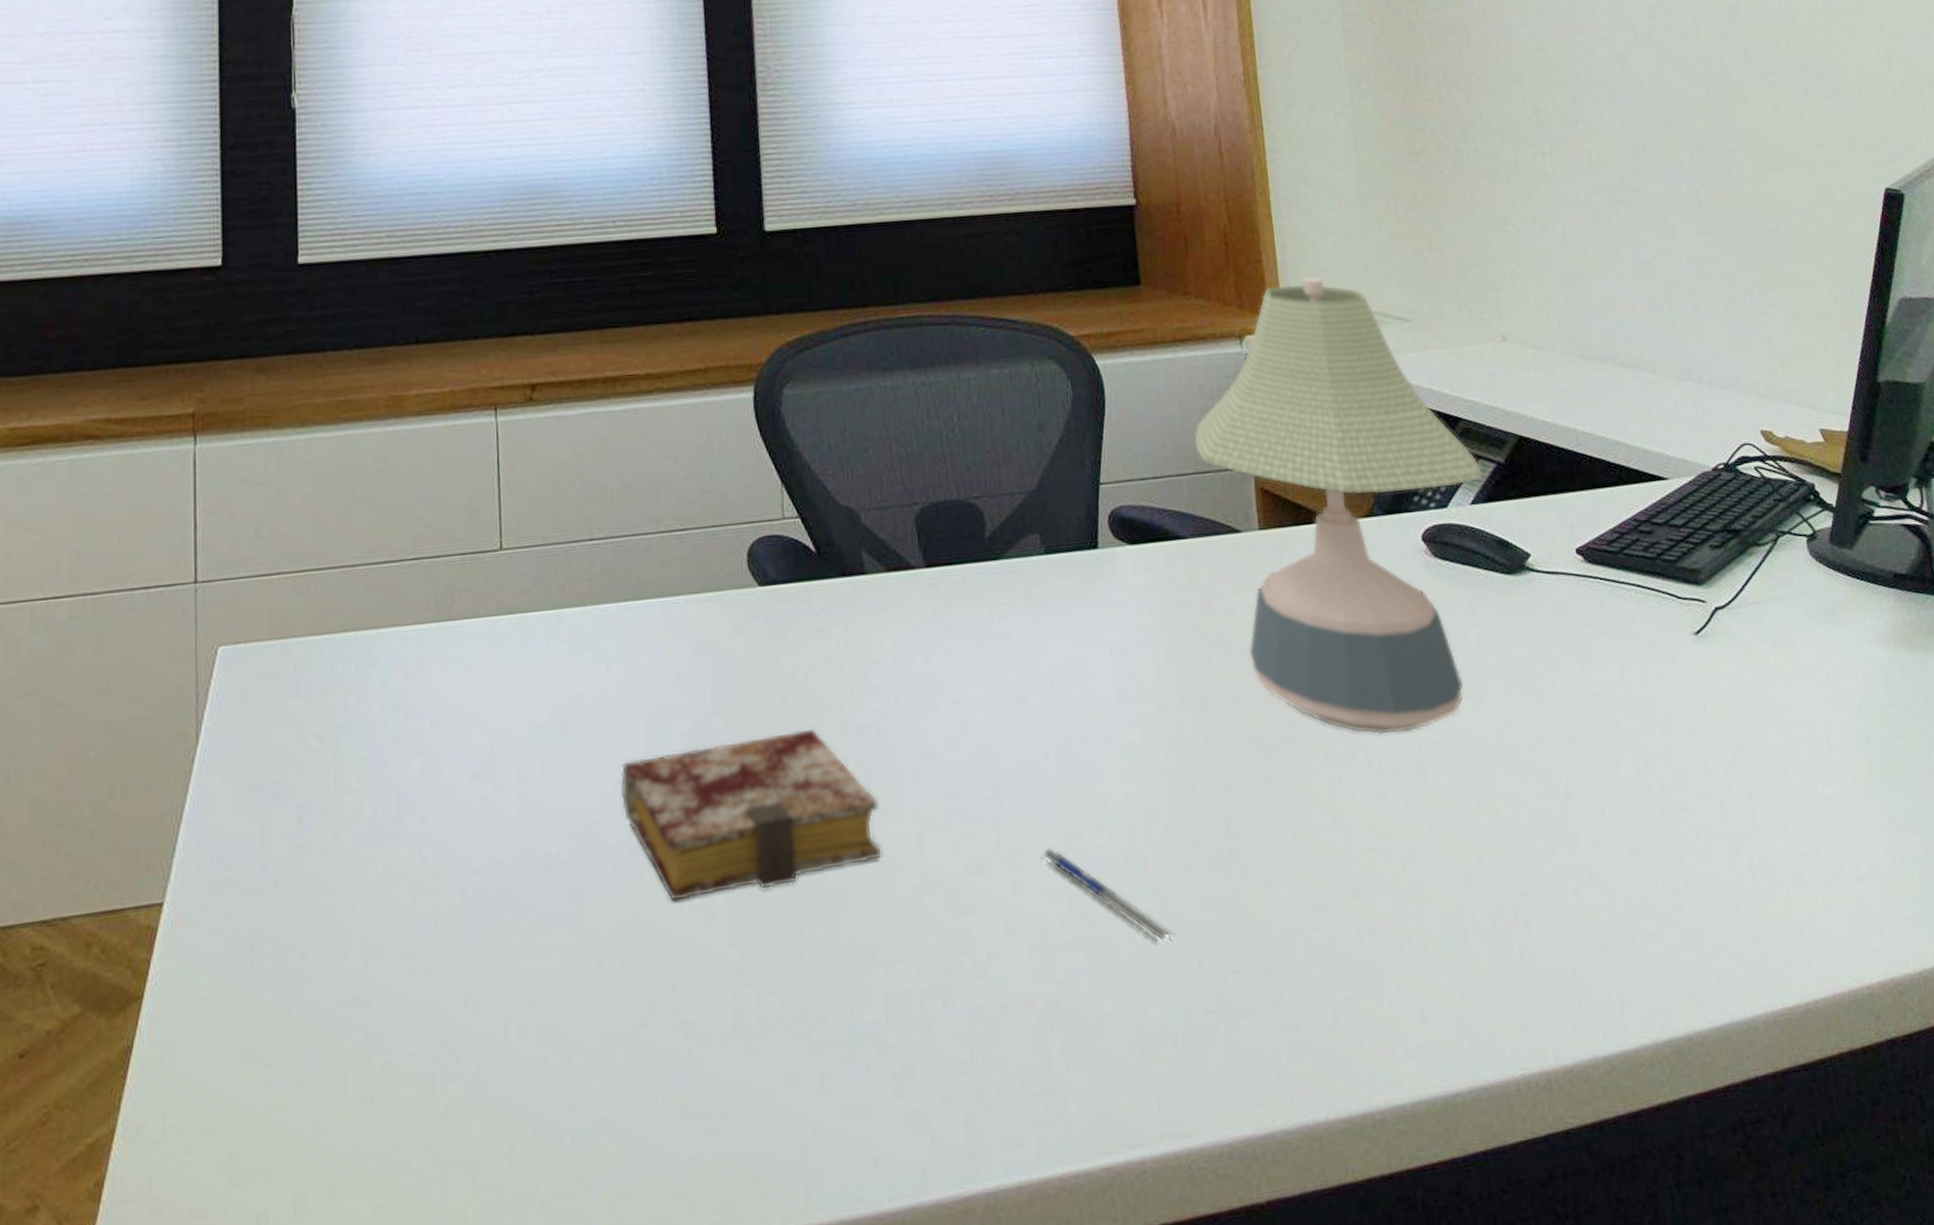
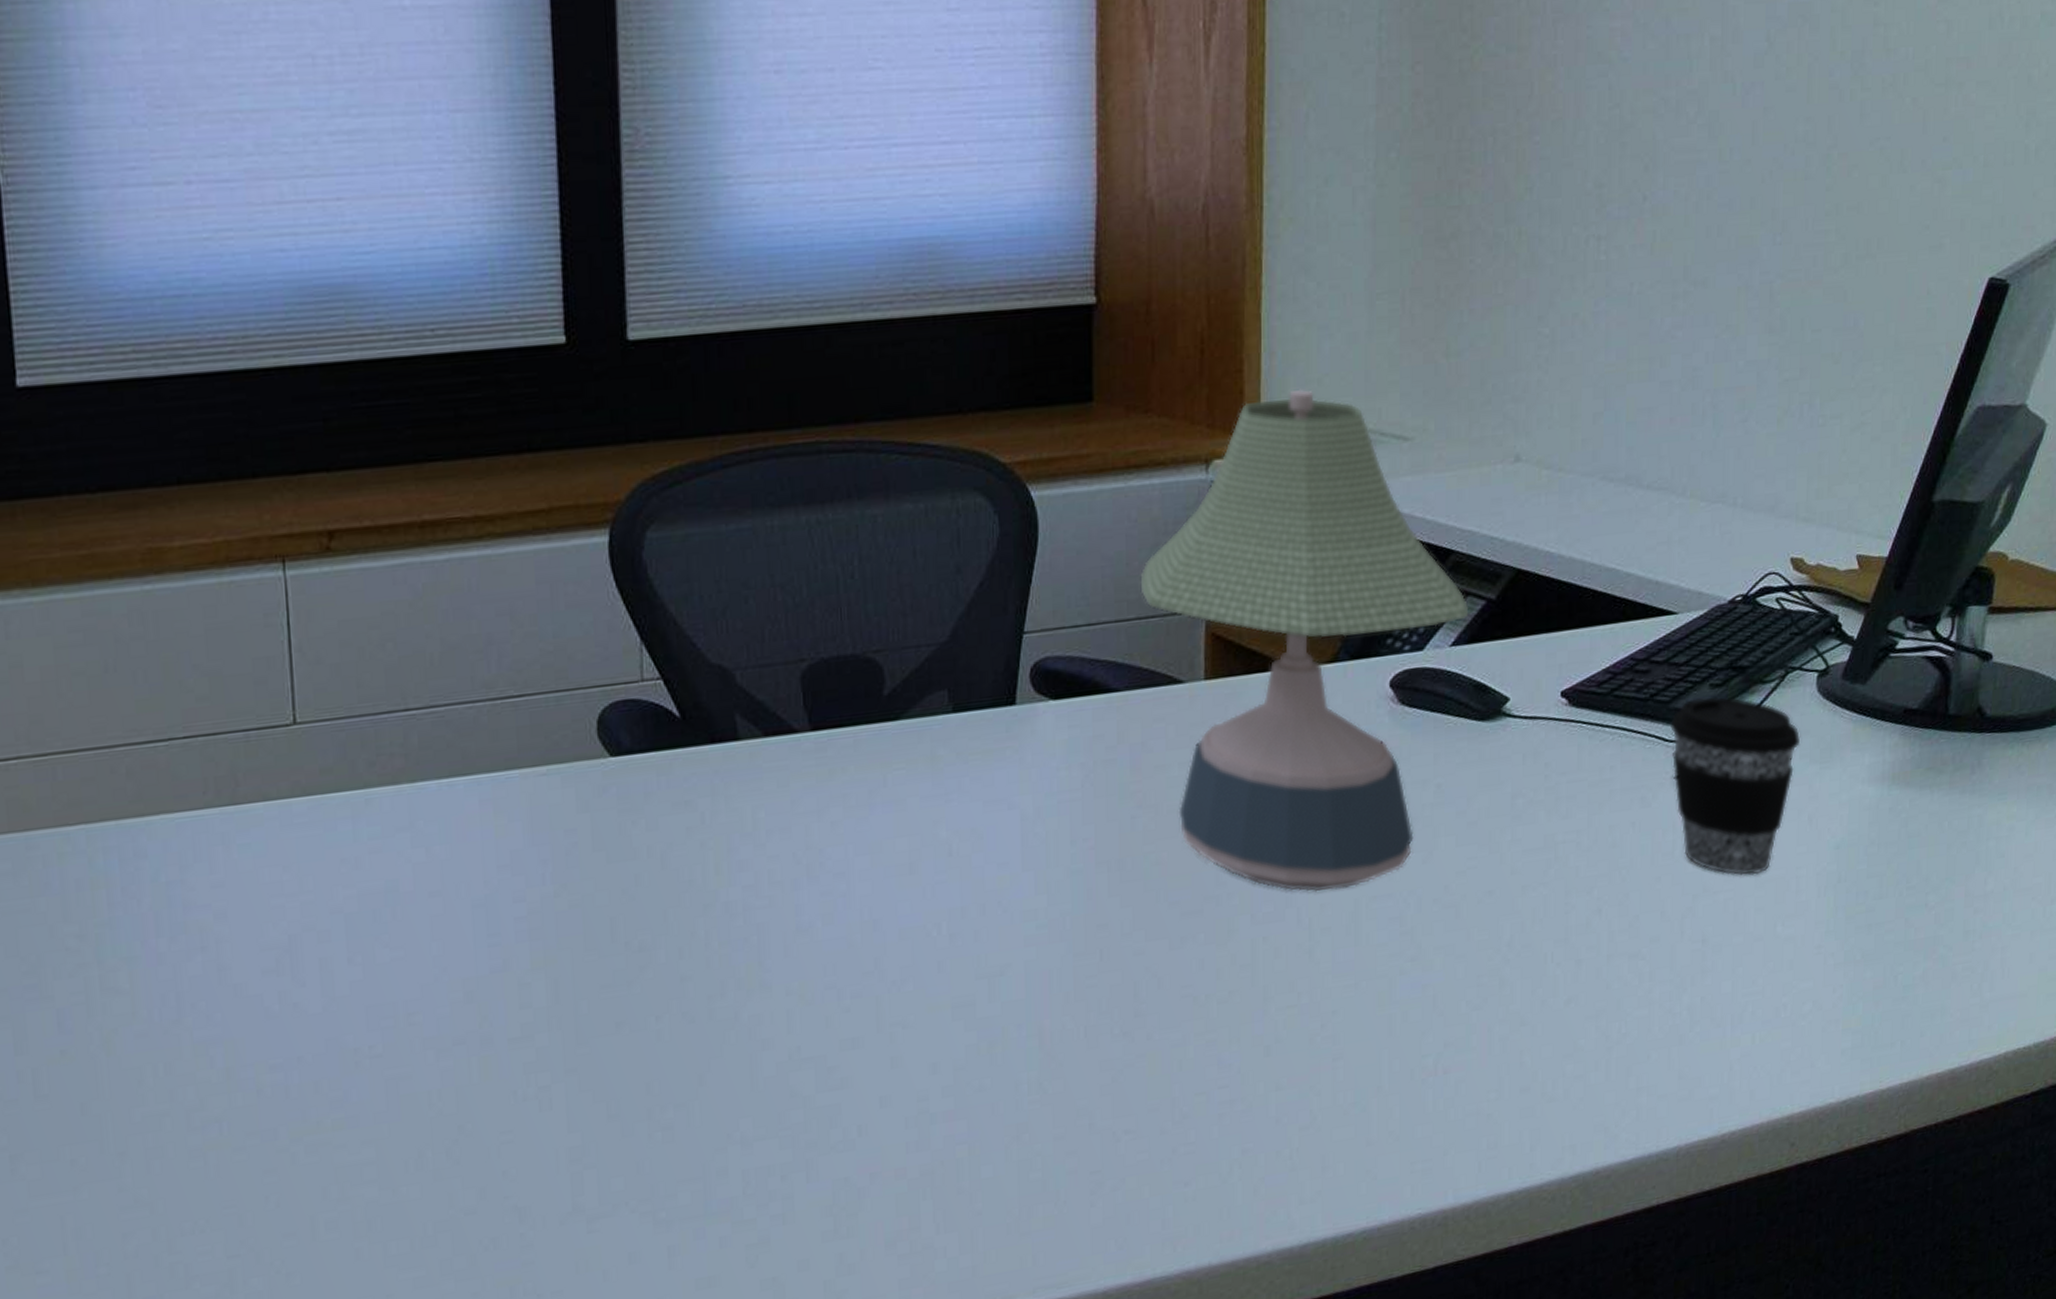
book: present [620,730,881,901] -> none [443,909,743,1090]
pen: present [1040,847,1176,941] -> none [924,1019,1067,1107]
coffee cup: none [1680,557,1804,733] -> present [1670,696,1801,876]

